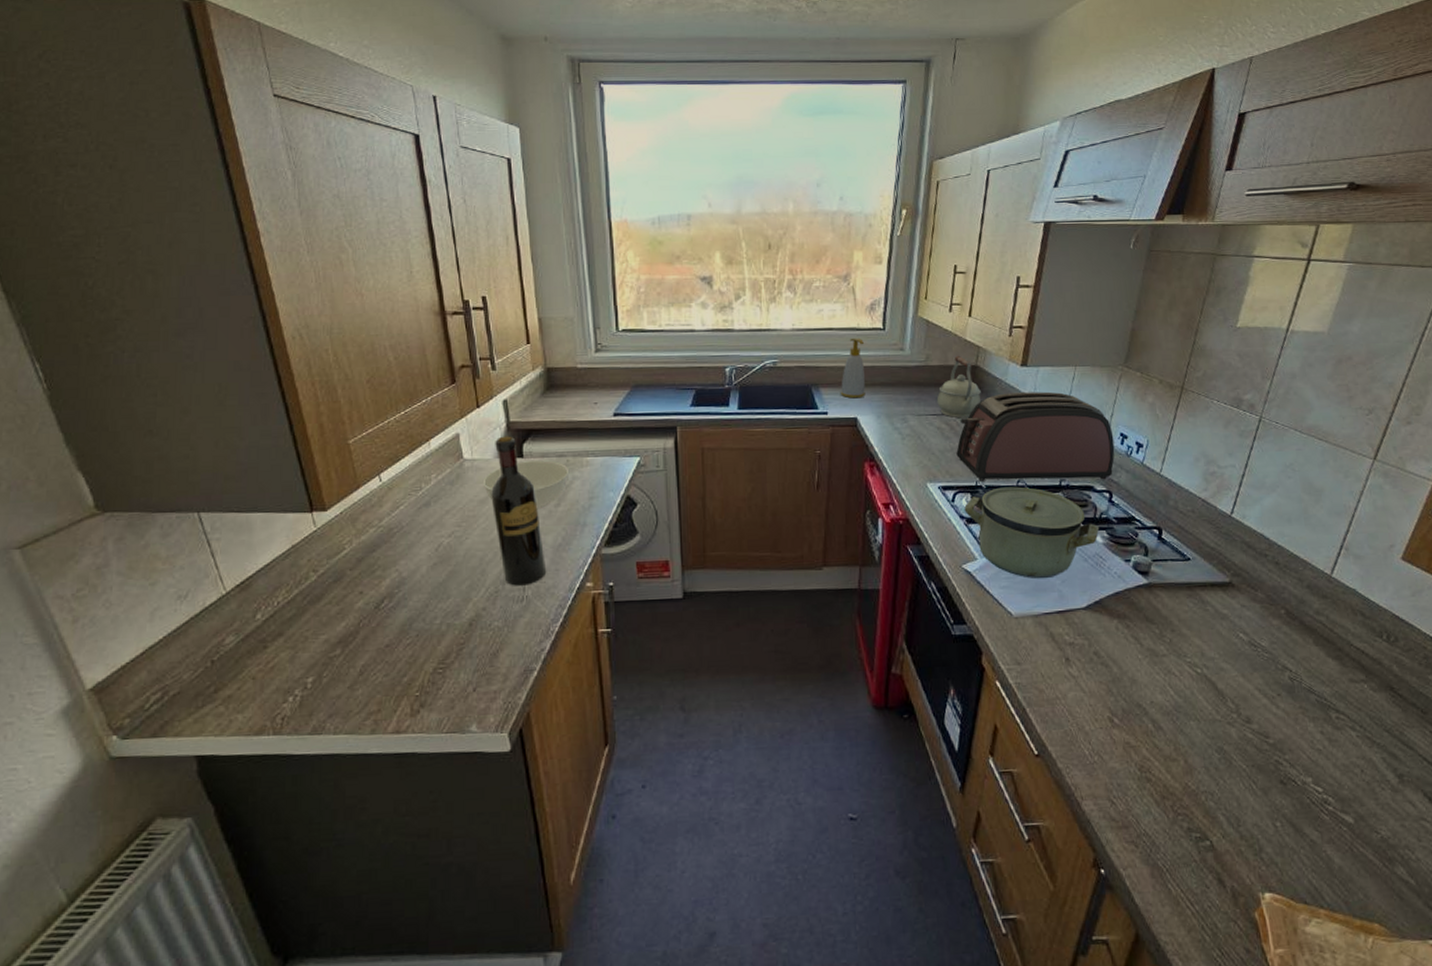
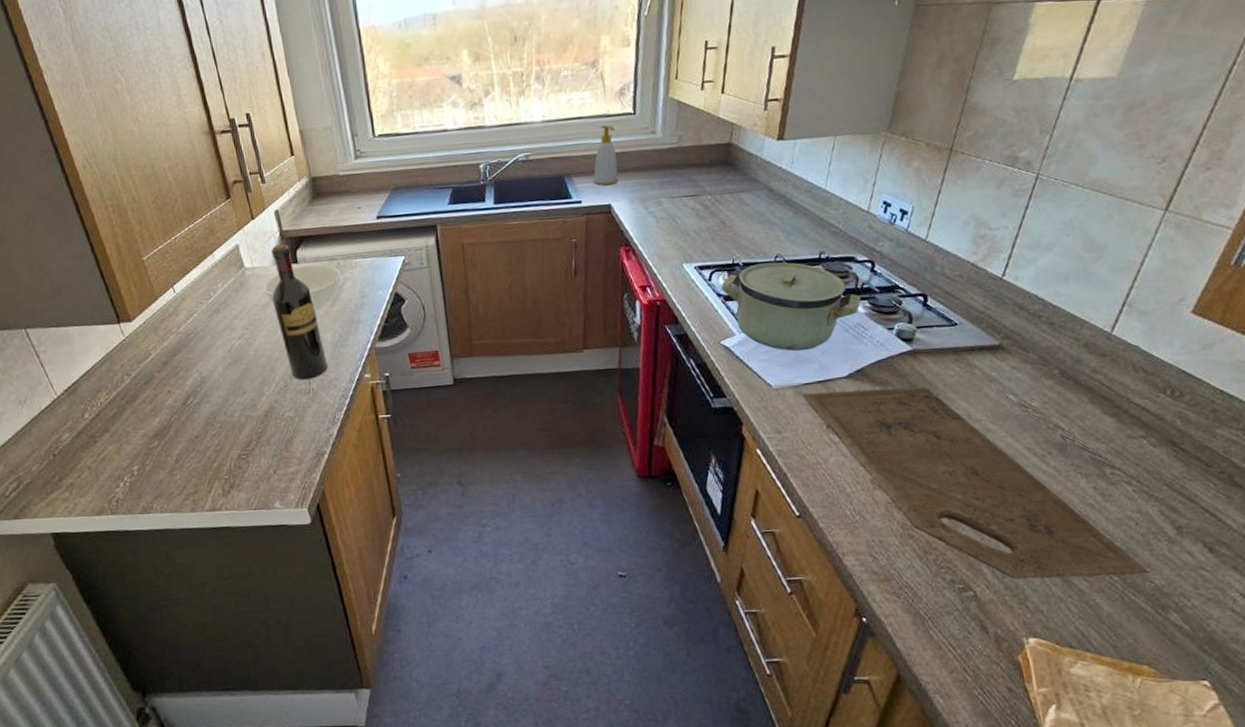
kettle: present [936,355,981,419] -> none [690,134,736,198]
toaster: present [956,391,1115,481] -> none [712,164,878,259]
cutting board: none [1042,621,1376,828] -> present [802,386,1150,580]

